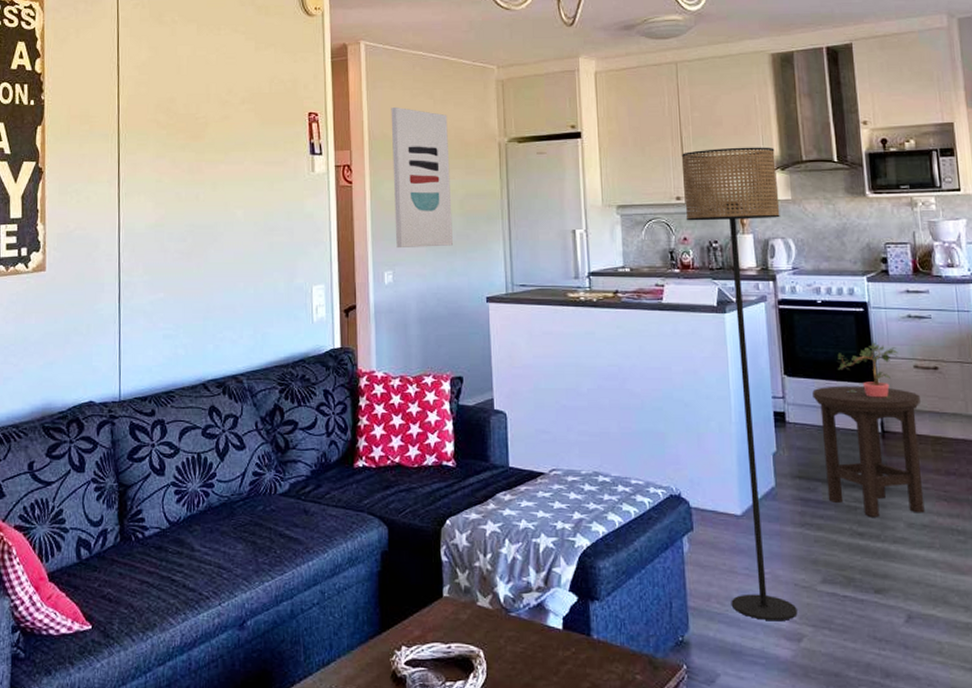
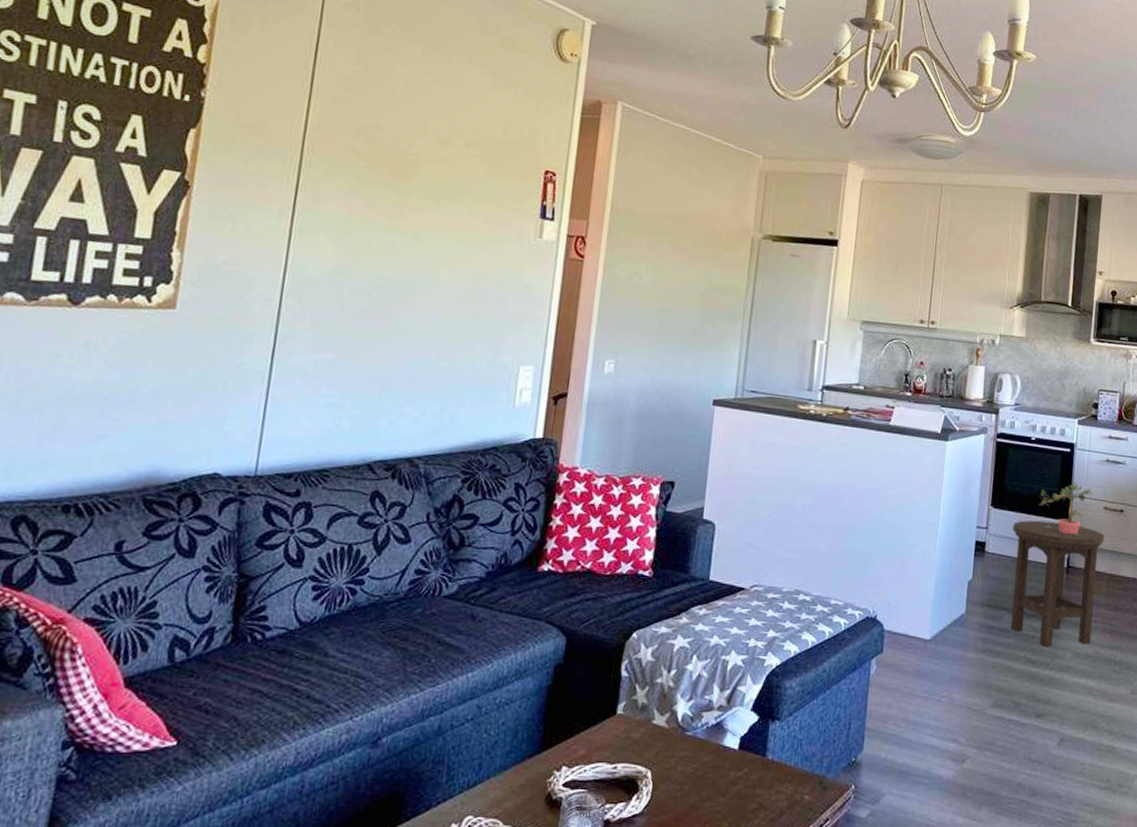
wall art: present [391,106,453,249] -> none [623,180,702,341]
floor lamp: present [681,147,798,620] -> none [906,276,1018,742]

